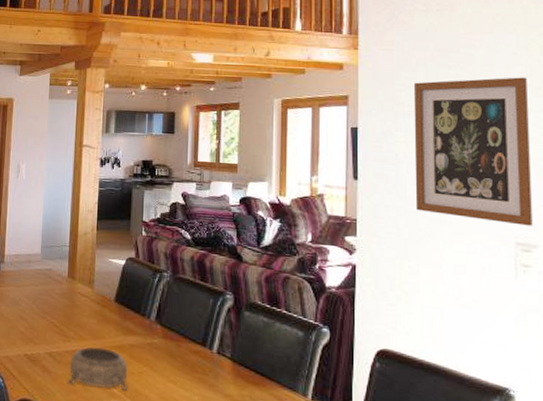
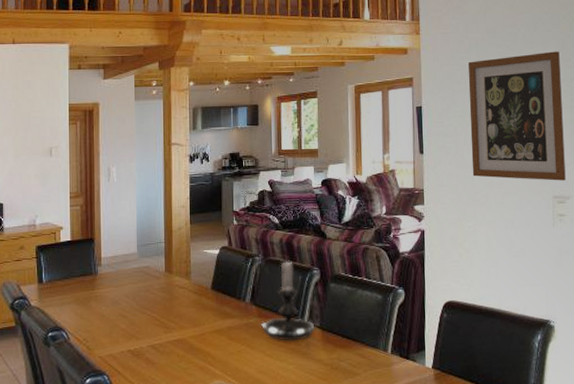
decorative bowl: present [69,347,128,391] -> none [172,334,228,371]
candle holder: none [165,277,225,370] -> present [260,258,315,341]

